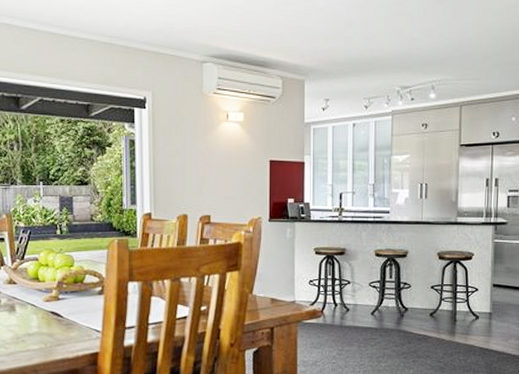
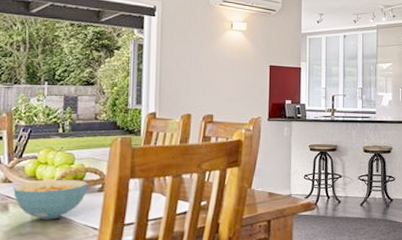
cereal bowl: none [18,282,88,321] -> present [13,180,88,220]

